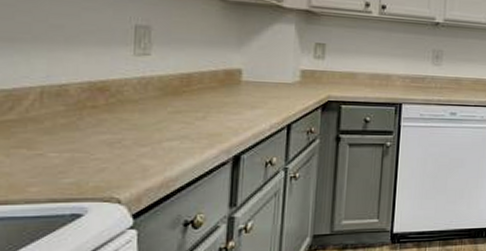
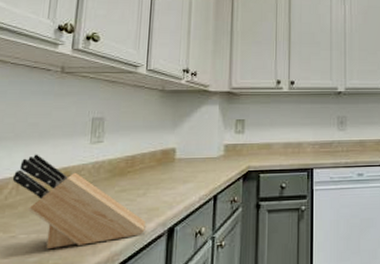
knife block: none [33,62,206,171] -> present [12,154,146,250]

